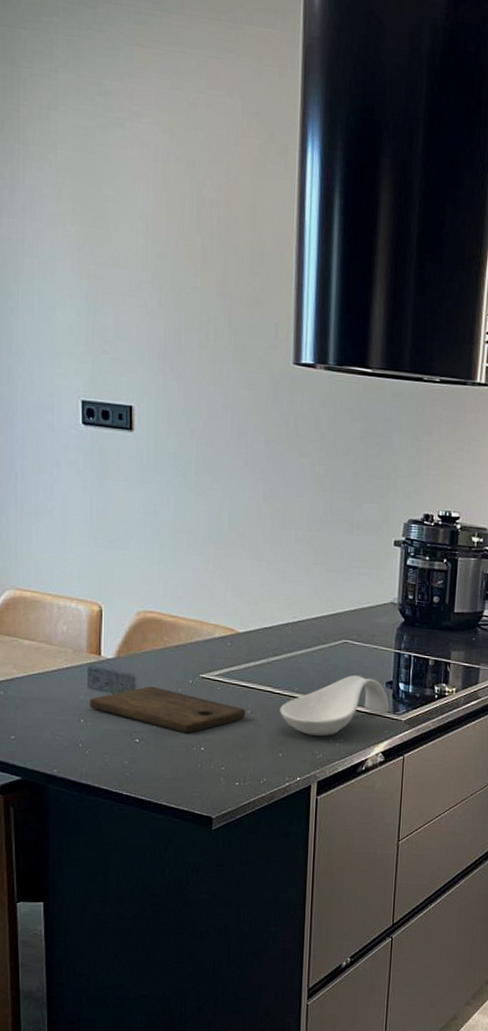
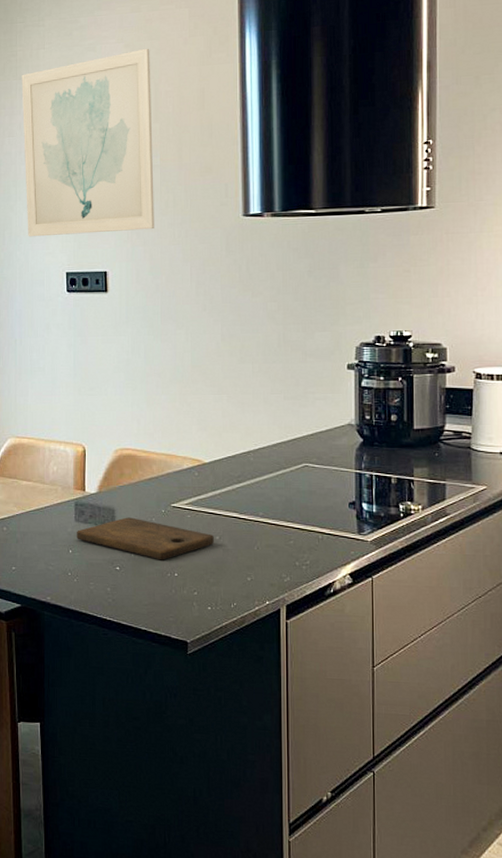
wall art: none [26,138,193,364] -> present [21,48,154,237]
spoon rest: present [279,675,389,736] -> none [246,498,354,559]

